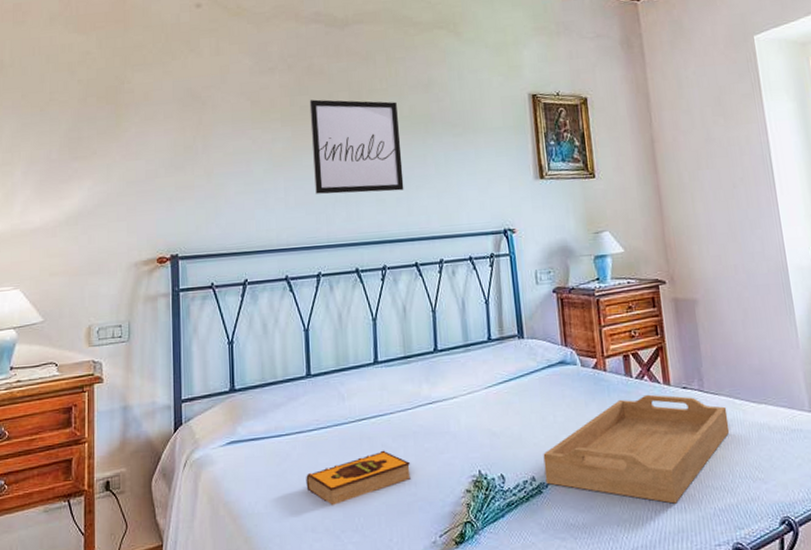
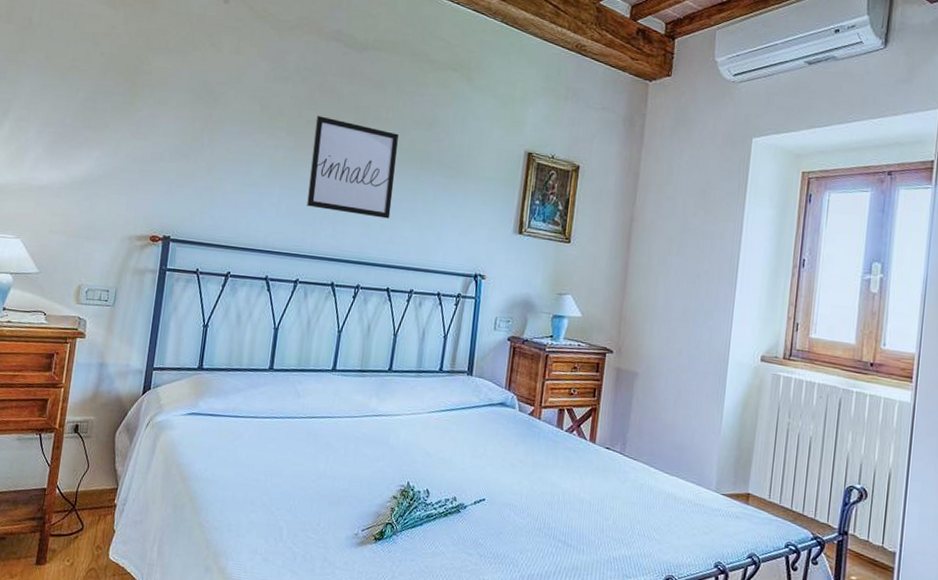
hardback book: present [306,450,411,505] -> none [252,447,349,486]
serving tray: present [543,394,730,504] -> none [465,446,641,545]

